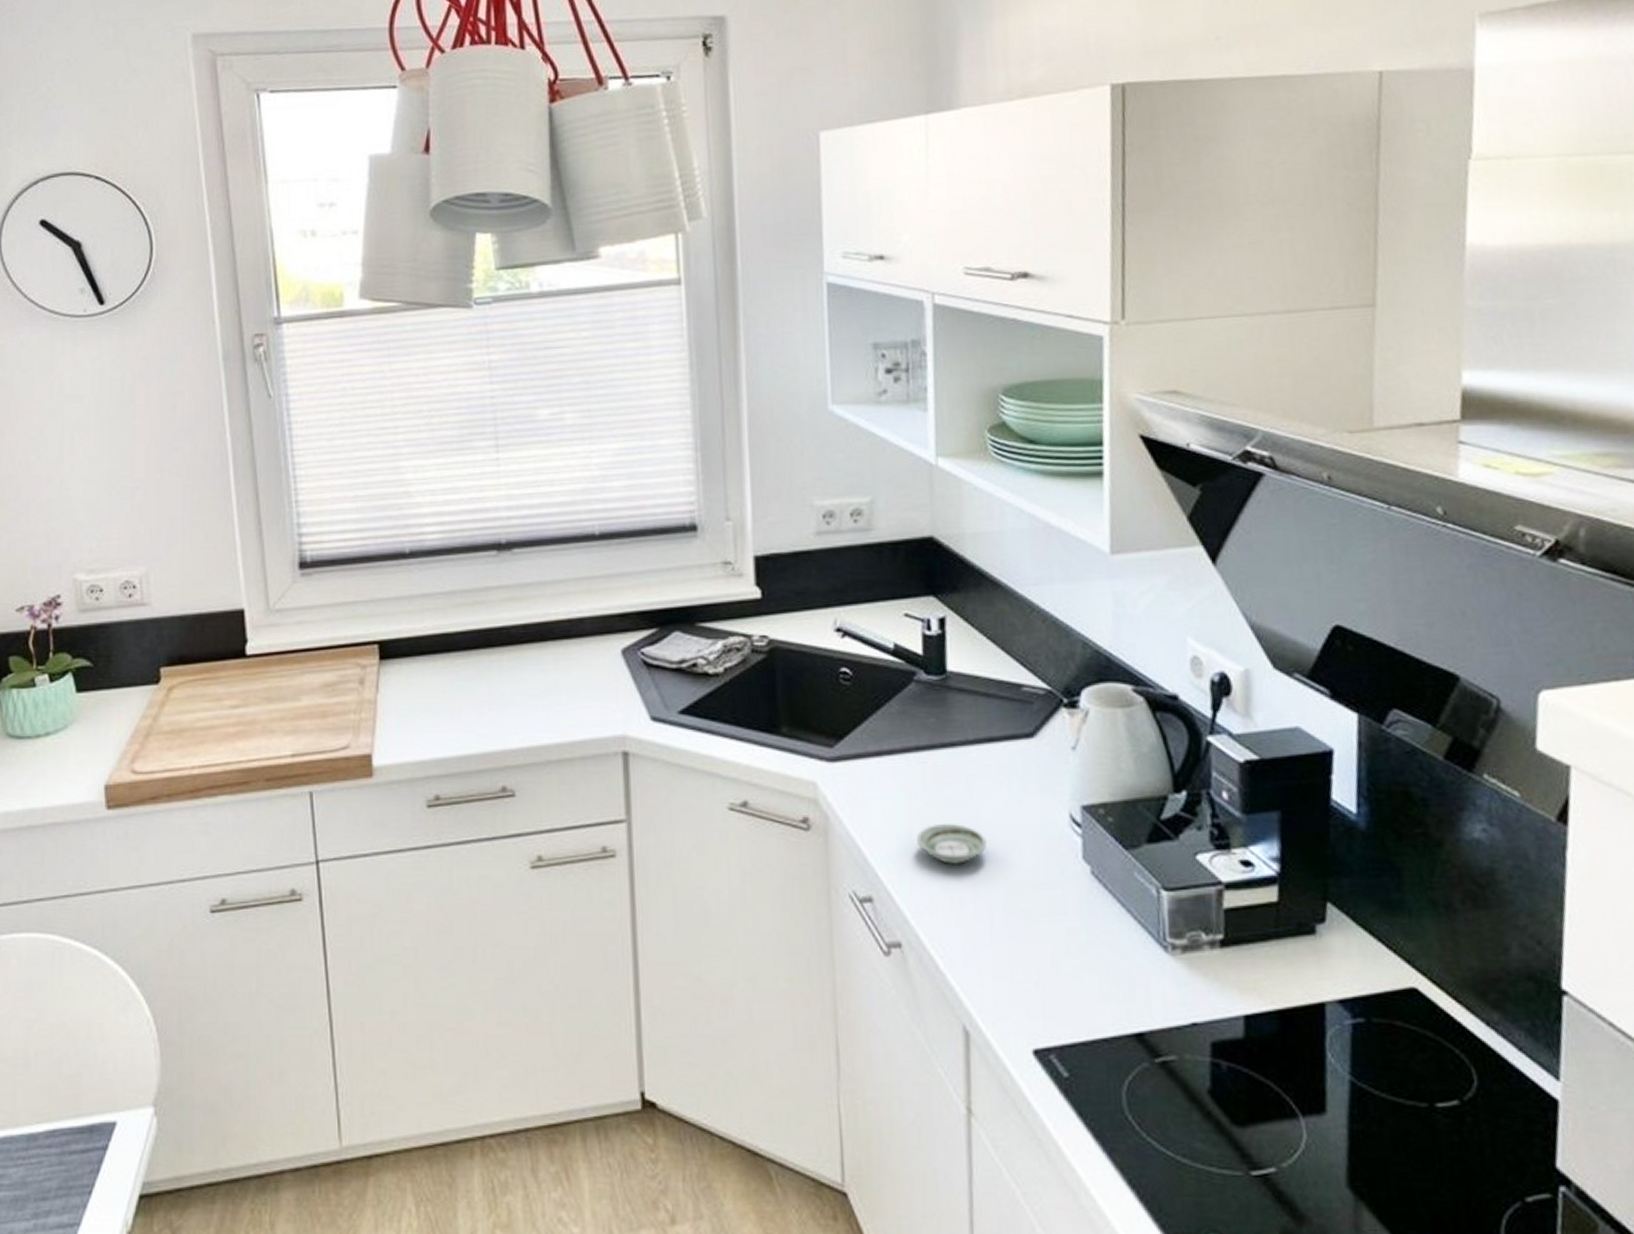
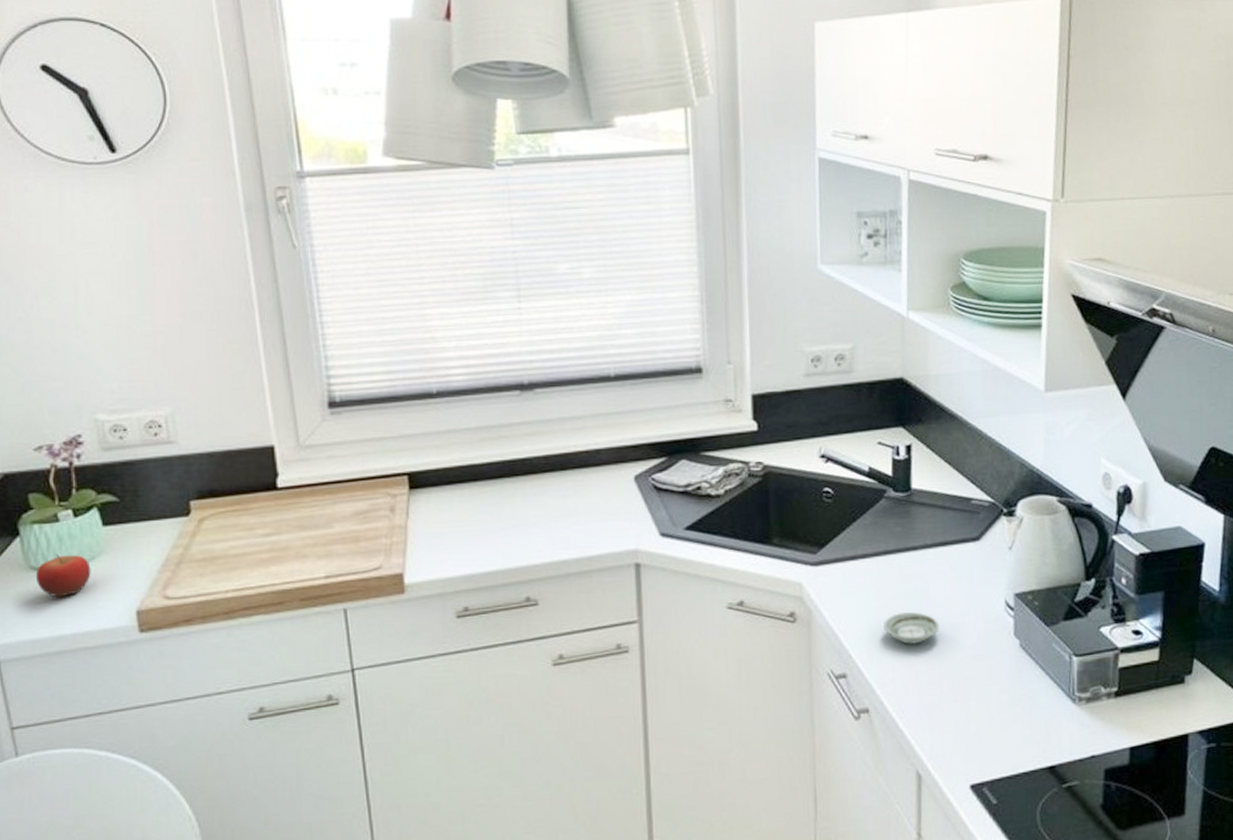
fruit: none [11,721,63,768] -> present [35,554,91,598]

